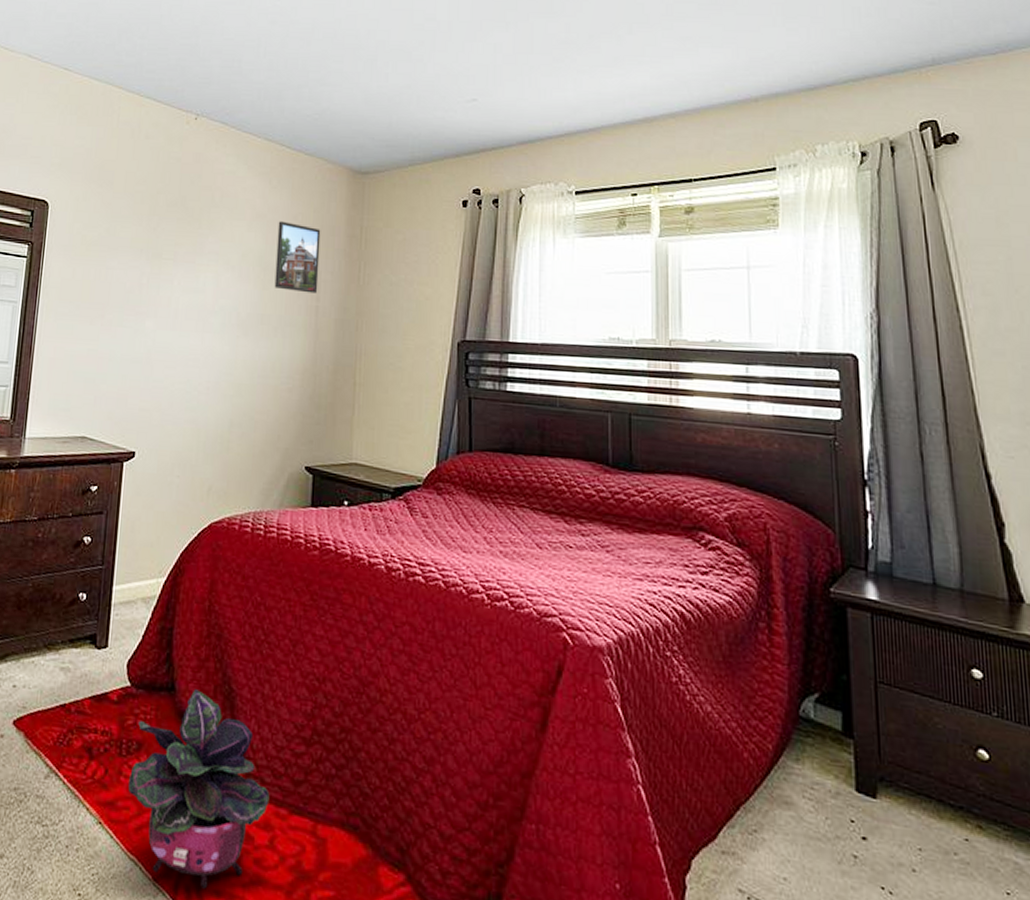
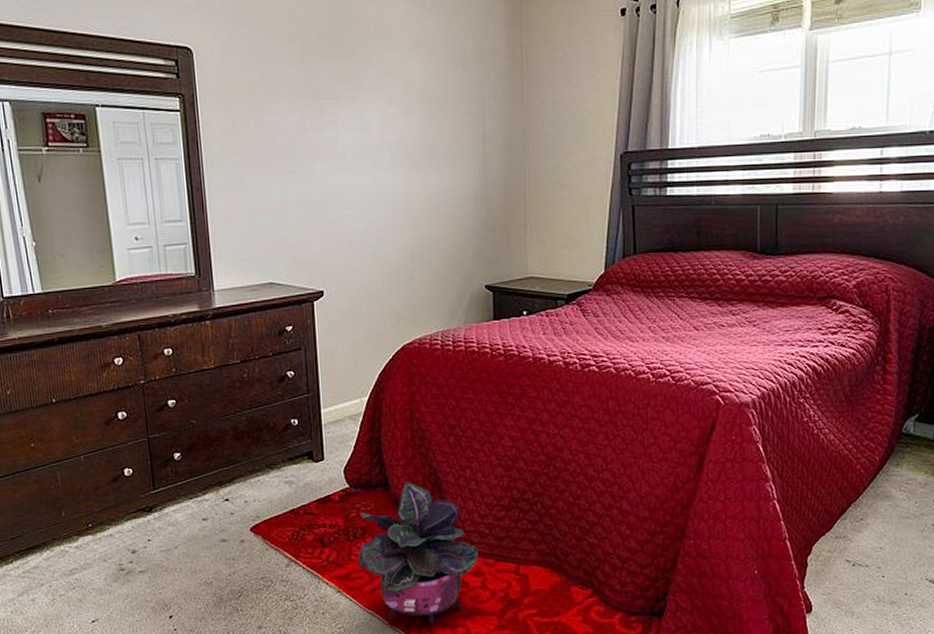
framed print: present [274,221,321,294] -> none [437,47,483,120]

